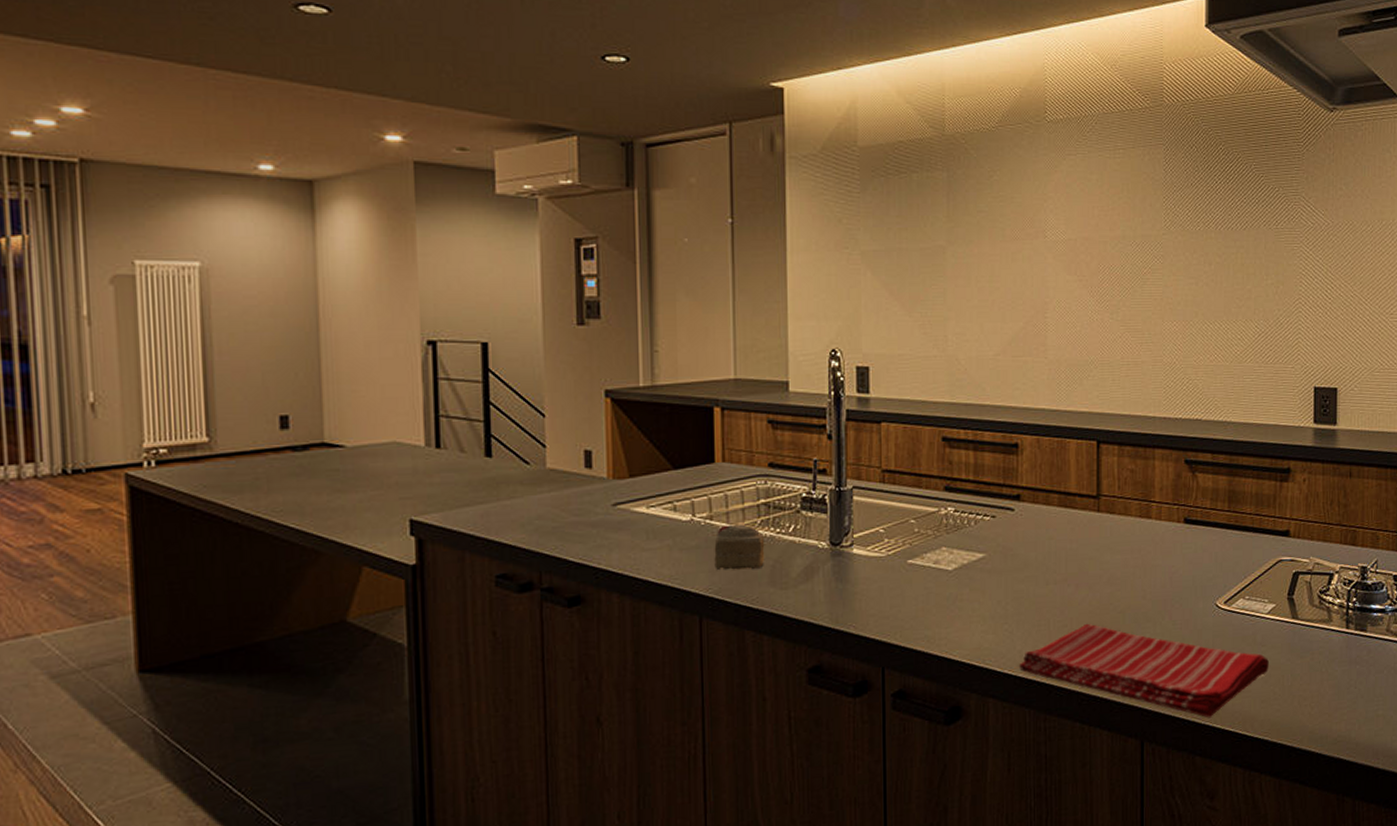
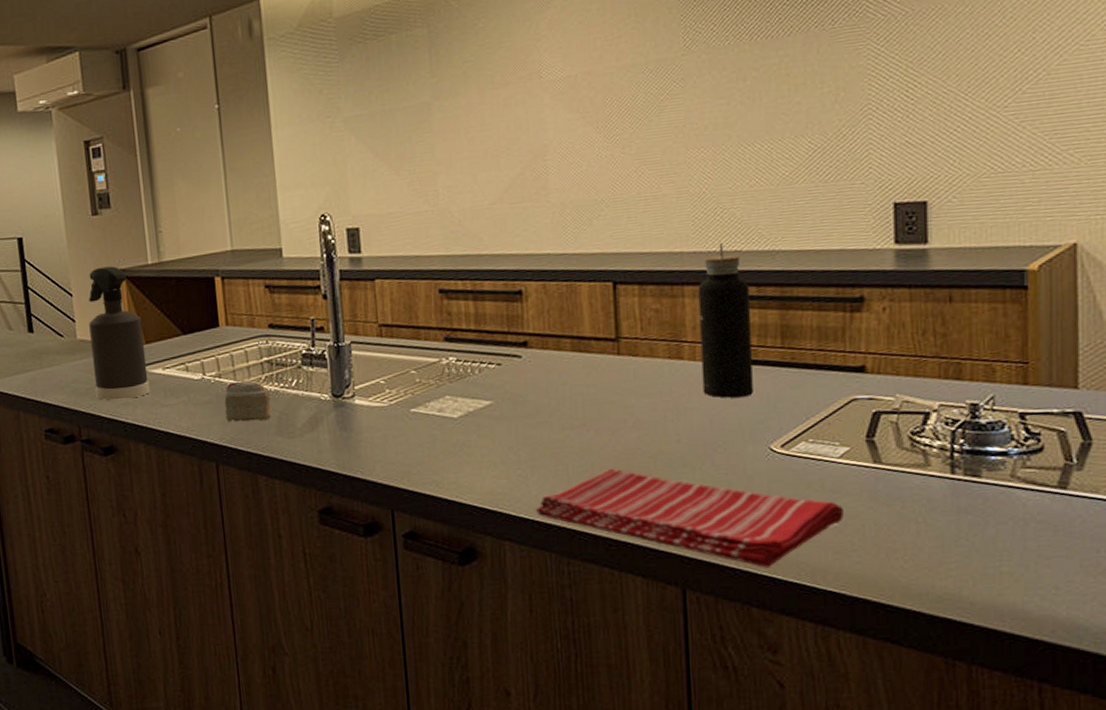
spray bottle: none [562,385,631,542] -> present [89,266,151,401]
water bottle: none [1166,411,1205,557] -> present [698,243,753,398]

